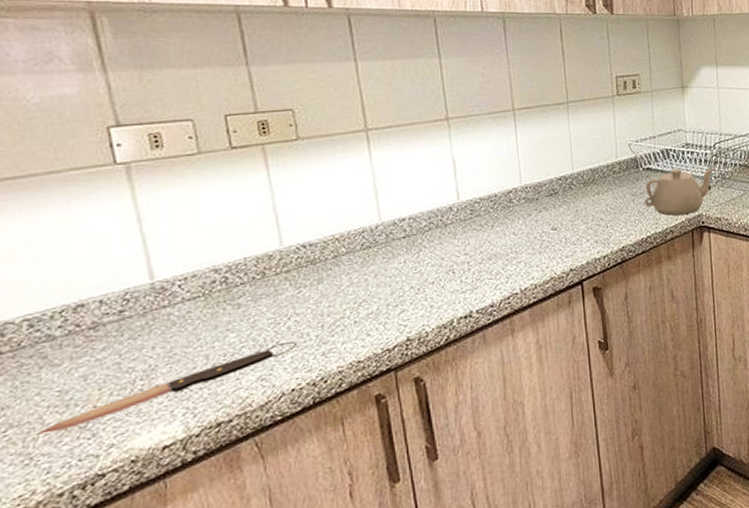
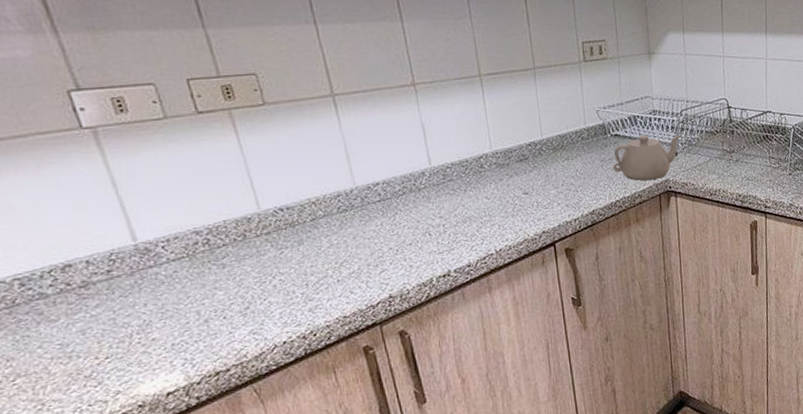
kitchen knife: present [35,341,296,435] -> none [43,298,284,384]

